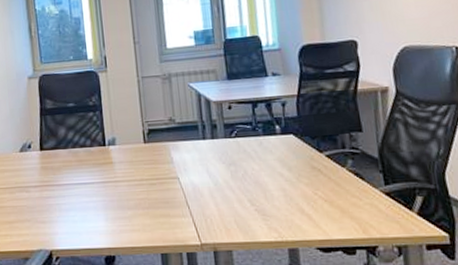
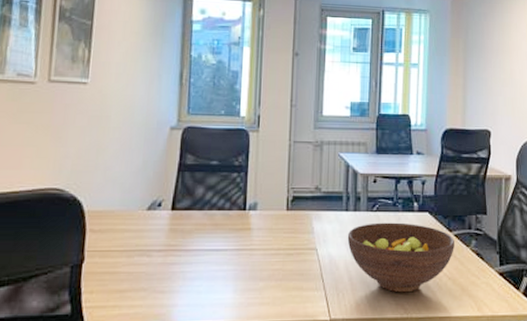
fruit bowl: none [207,146,328,217] -> present [347,222,454,293]

